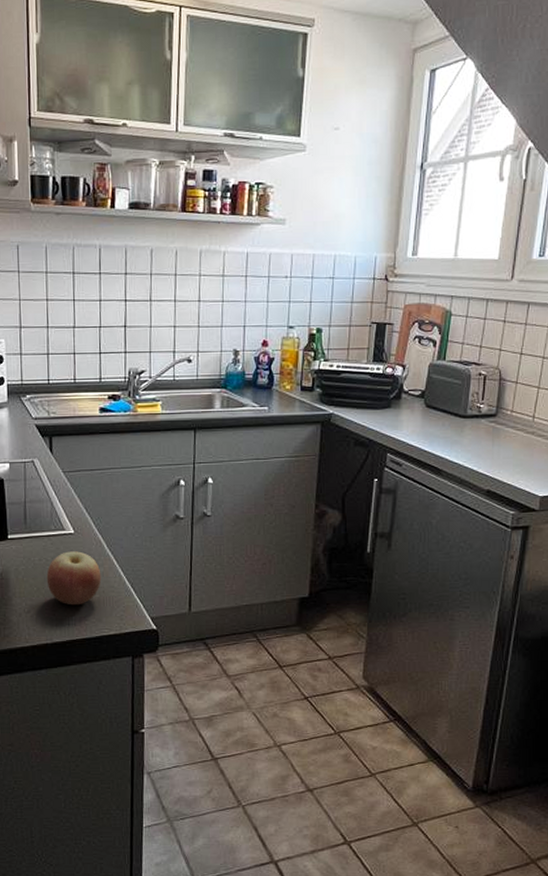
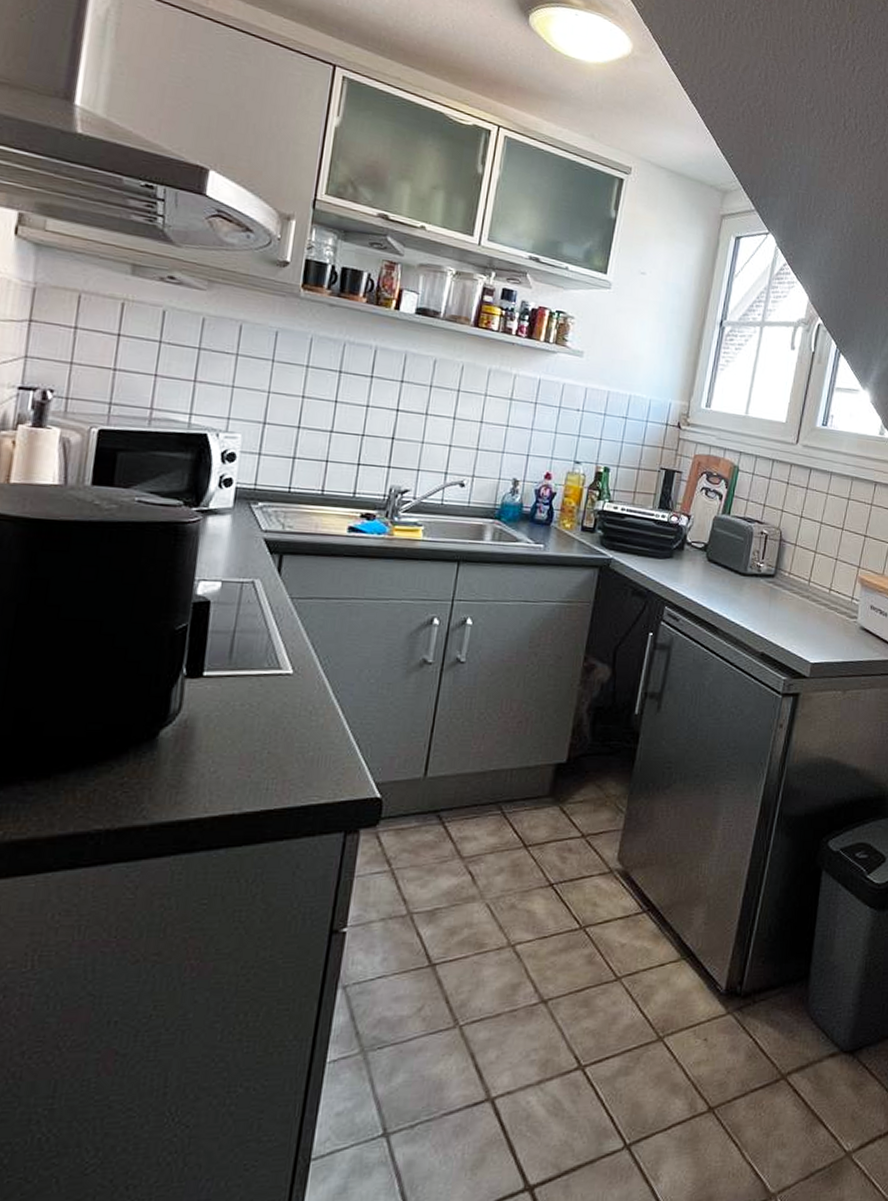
apple: present [46,551,102,606] -> none [246,696,320,765]

